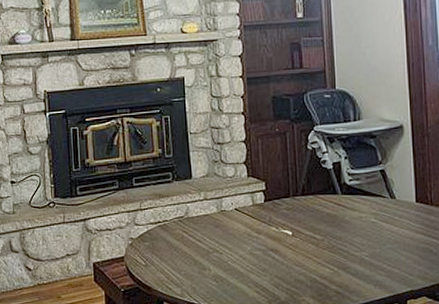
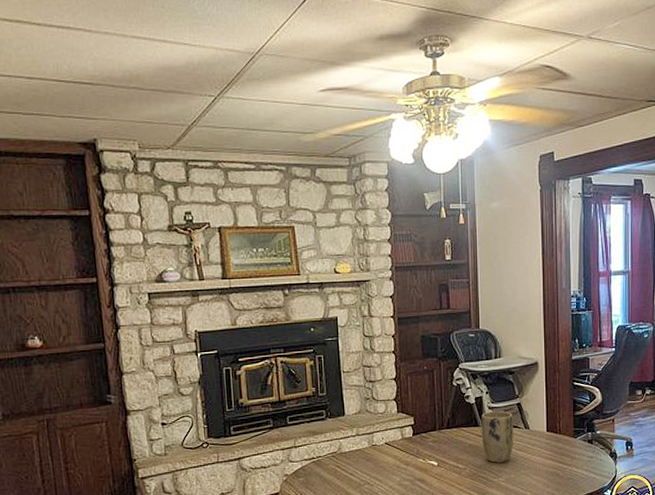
plant pot: none [340,178,378,235] -> present [481,411,514,463]

